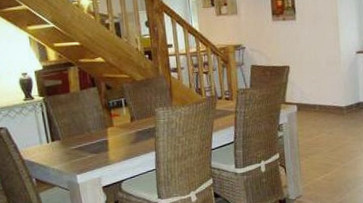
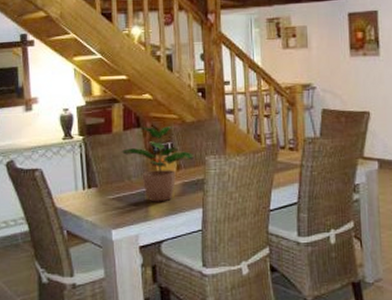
potted plant: none [80,85,146,150] -> present [121,126,195,202]

